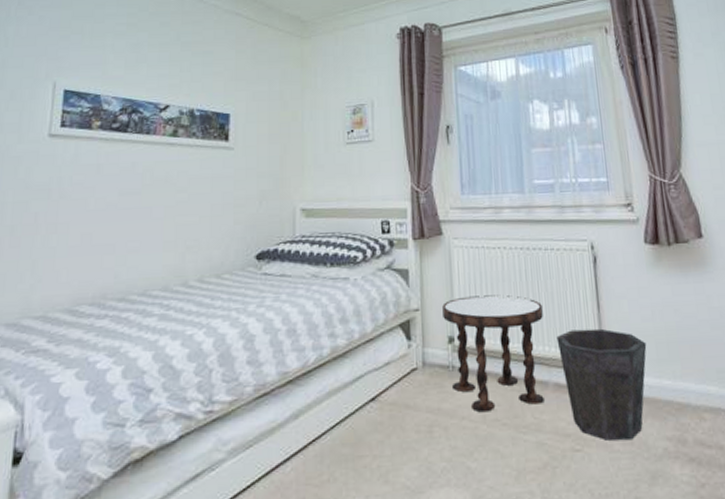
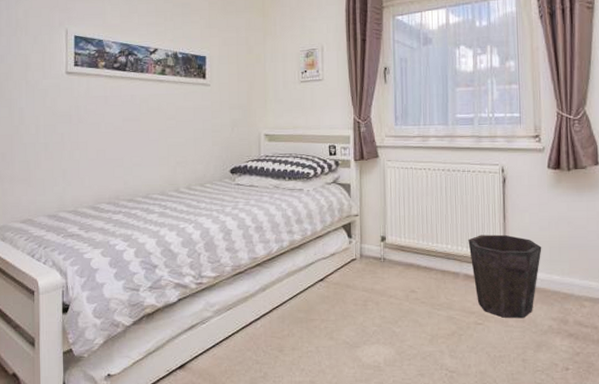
side table: present [442,294,544,413] -> none [377,206,458,293]

